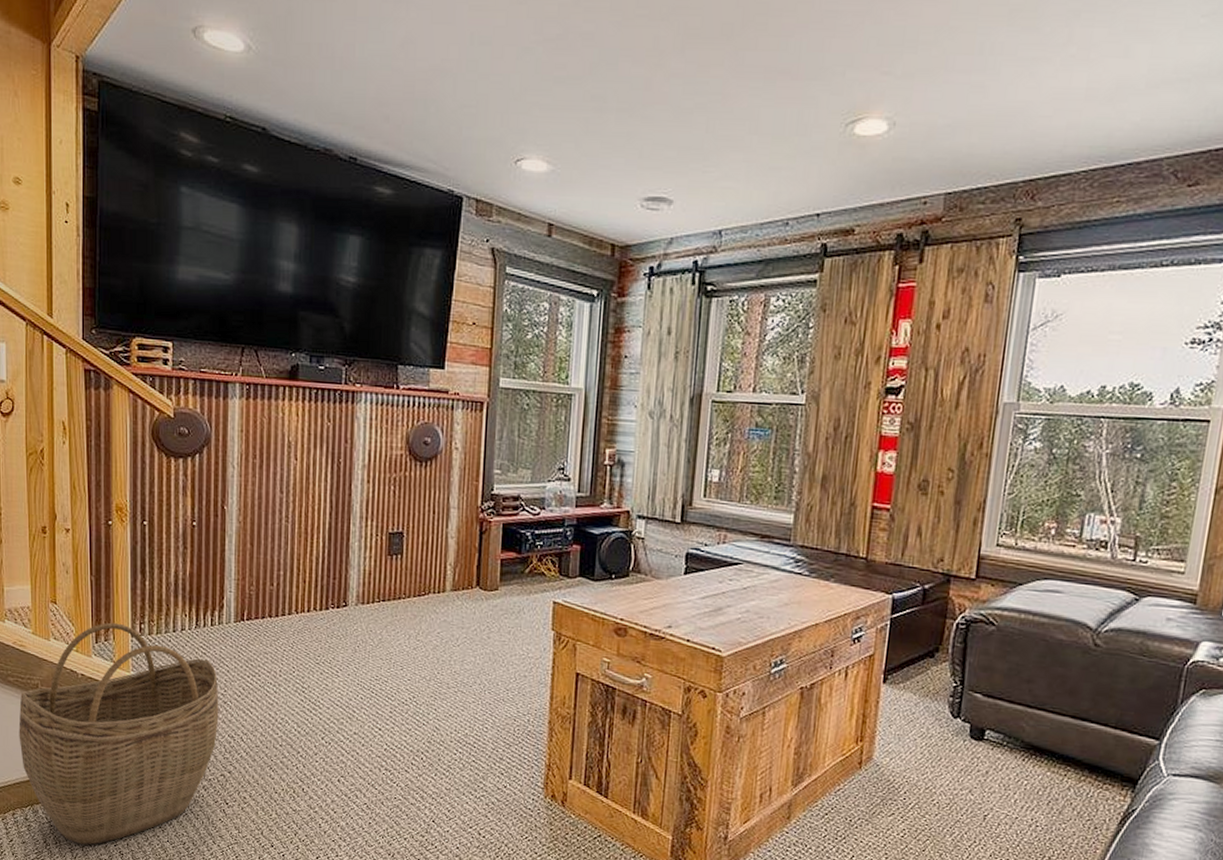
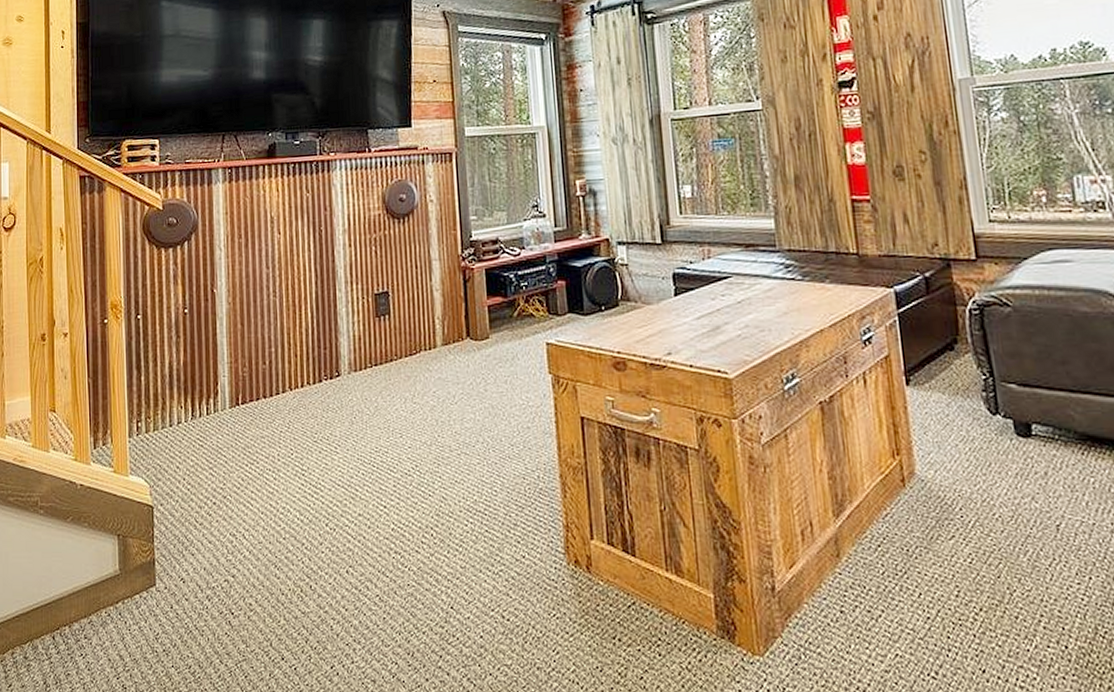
woven basket: present [18,622,219,845] -> none [18,424,219,682]

